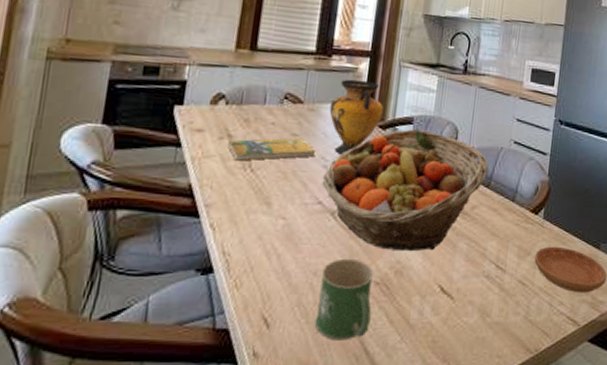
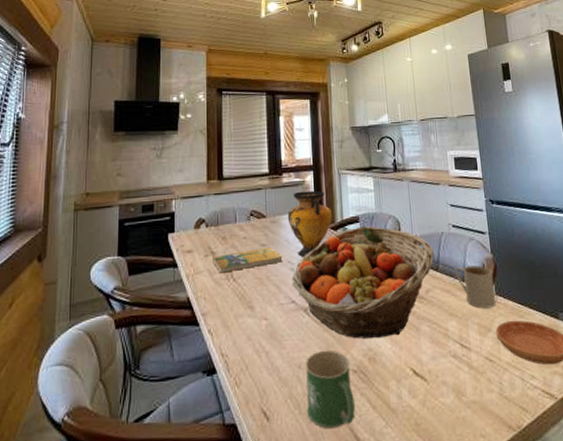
mug: none [505,186,546,232] -> present [454,265,497,309]

